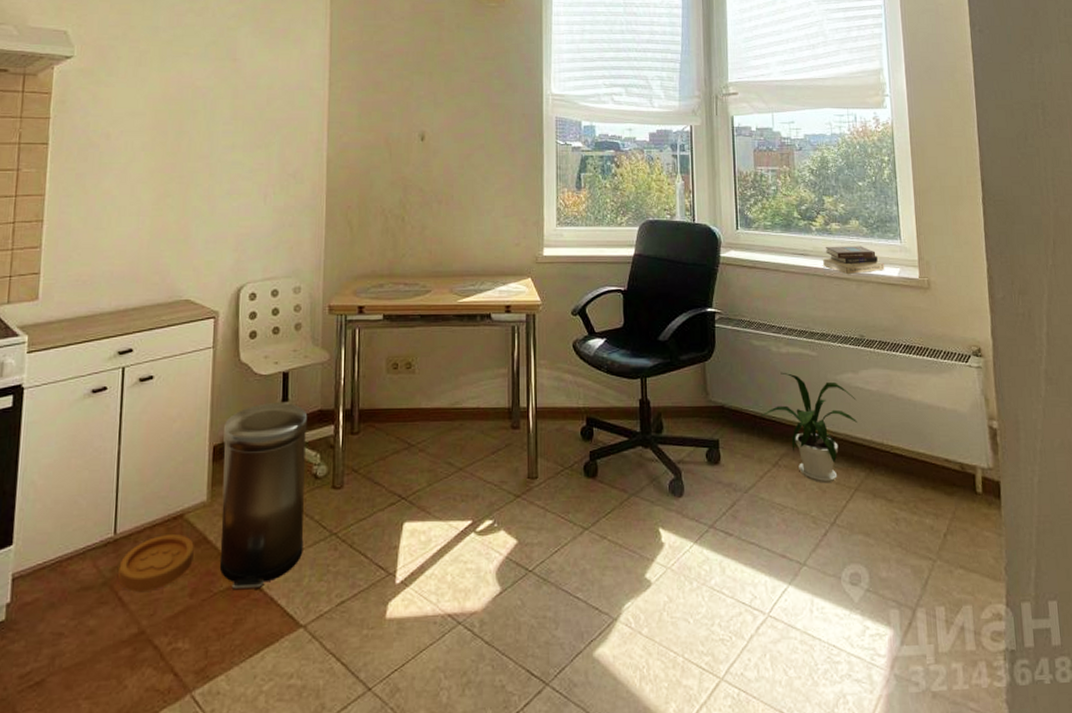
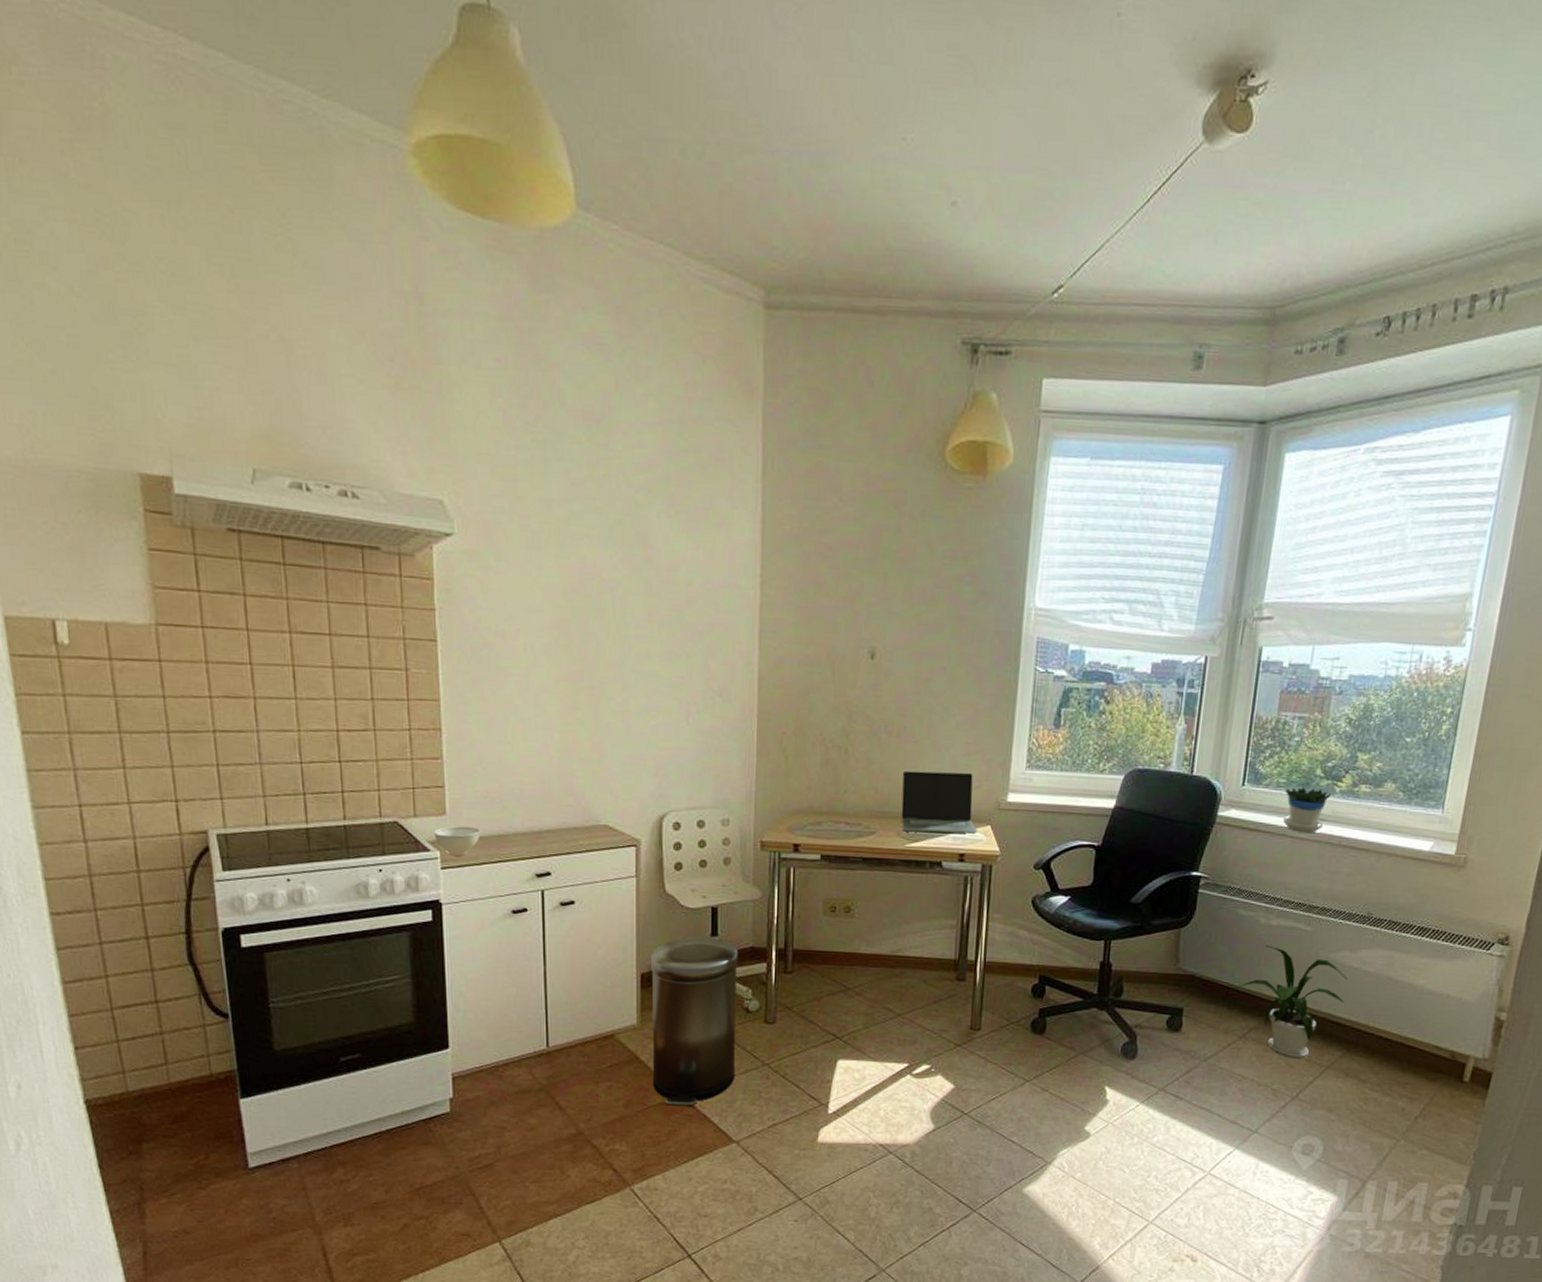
bowl: none [23,309,71,340] -> present [433,826,482,857]
pet bowl: present [118,534,194,592] -> none [554,1052,626,1099]
laptop: none [453,232,520,288] -> present [901,770,978,834]
flowerpot: none [771,228,810,267] -> present [1283,787,1332,833]
books: present [822,246,885,274] -> none [1339,811,1417,845]

